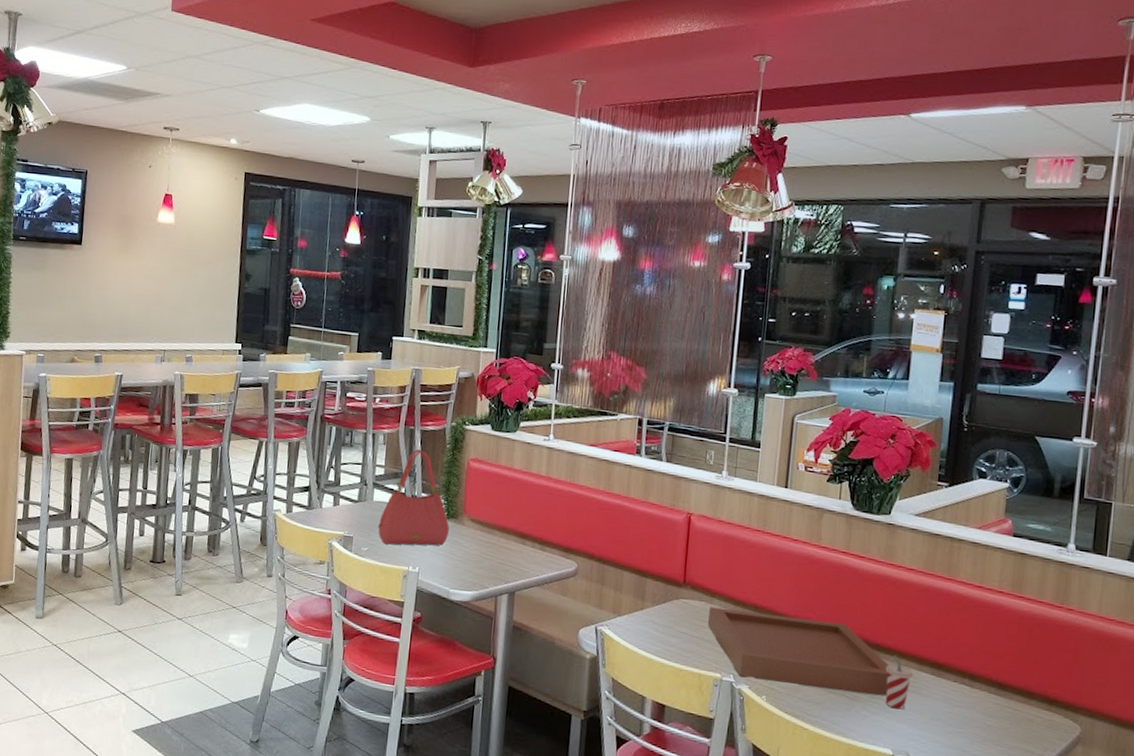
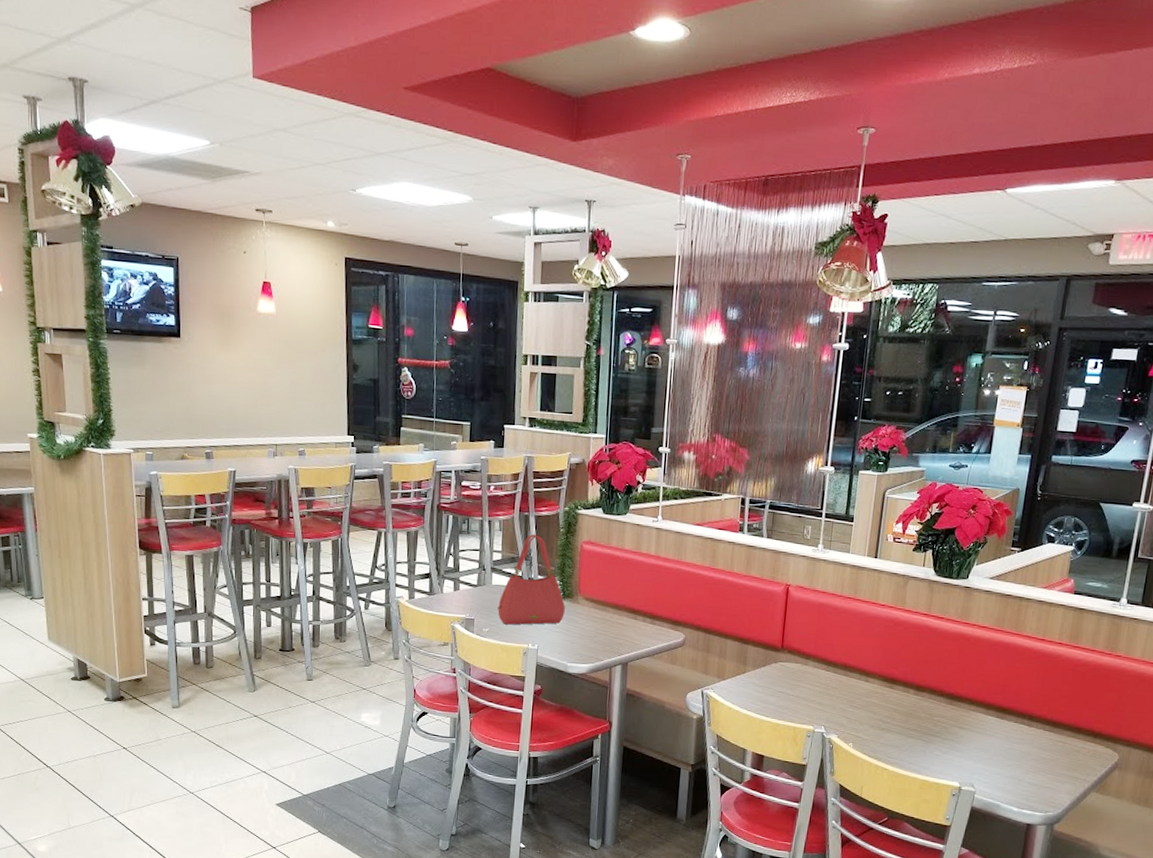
tray: present [707,606,890,696] -> none [802,668,961,737]
beverage cup: present [885,653,914,710] -> none [955,701,981,749]

